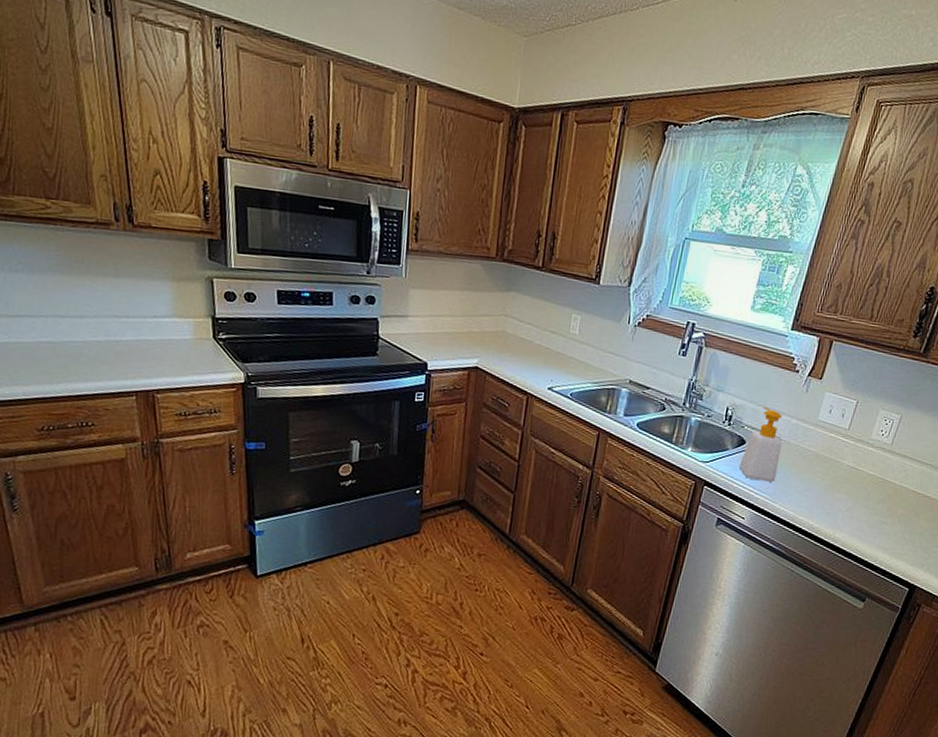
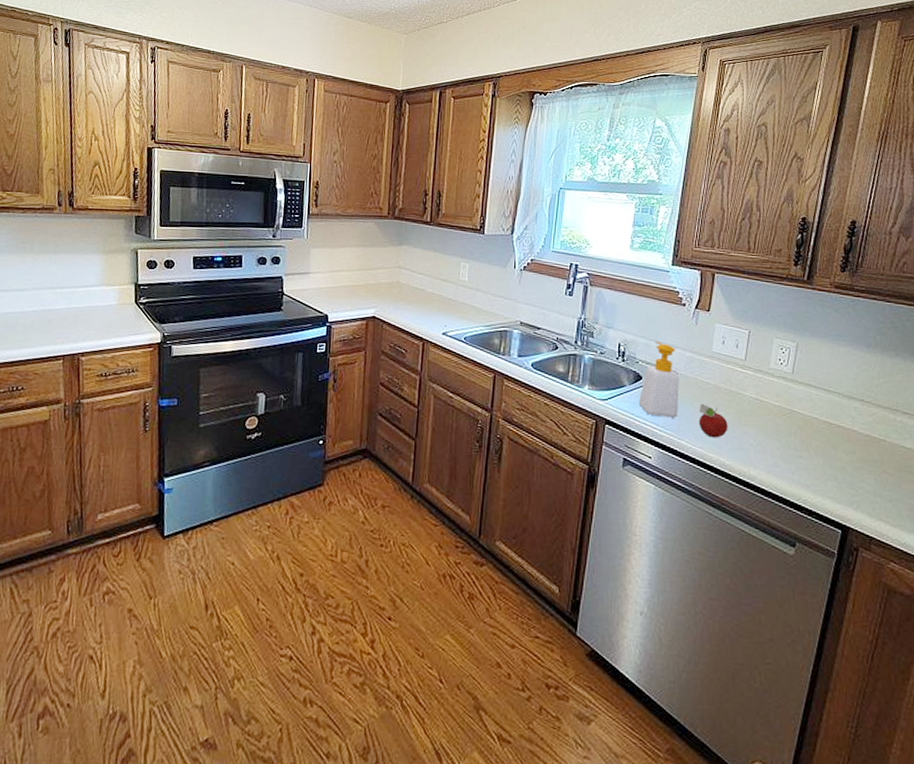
fruit: none [794,470,822,503] -> present [699,404,728,438]

